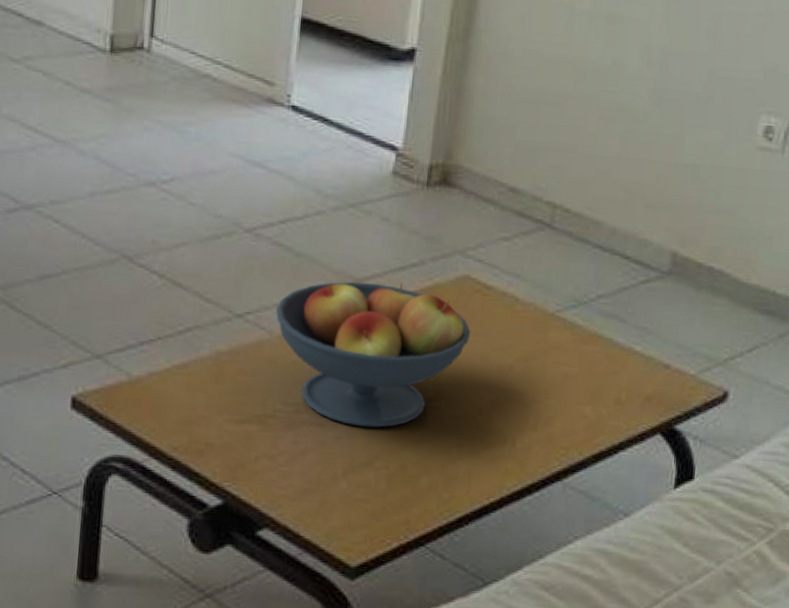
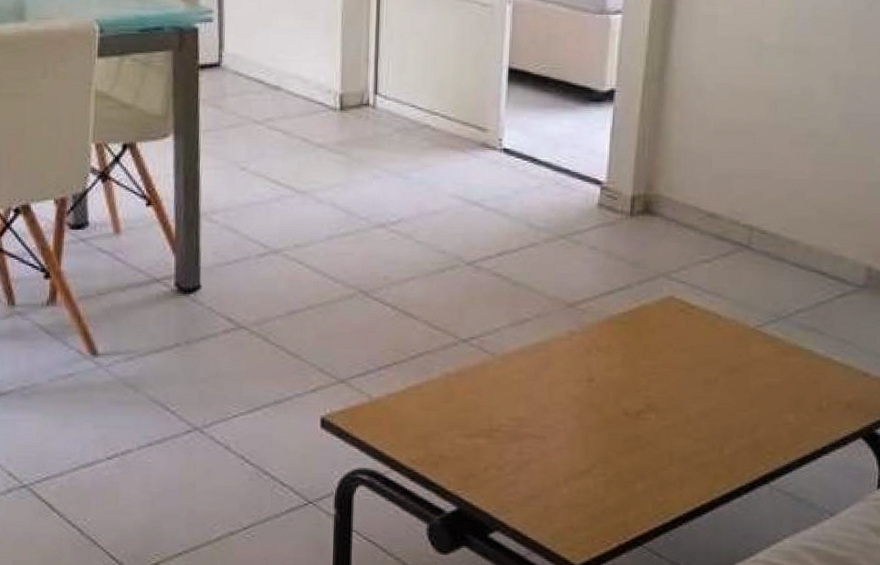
fruit bowl: present [275,282,471,428] -> none [497,305,677,438]

